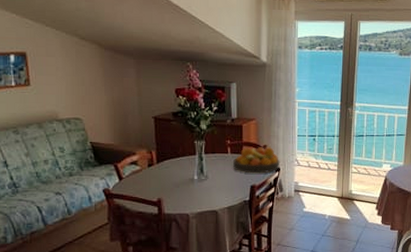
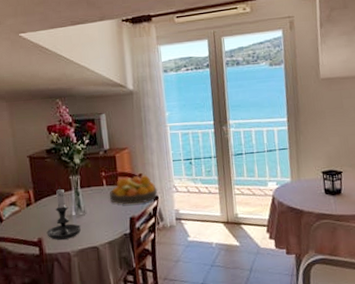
candle holder: none [167,150,202,201] -> present [46,186,82,240]

